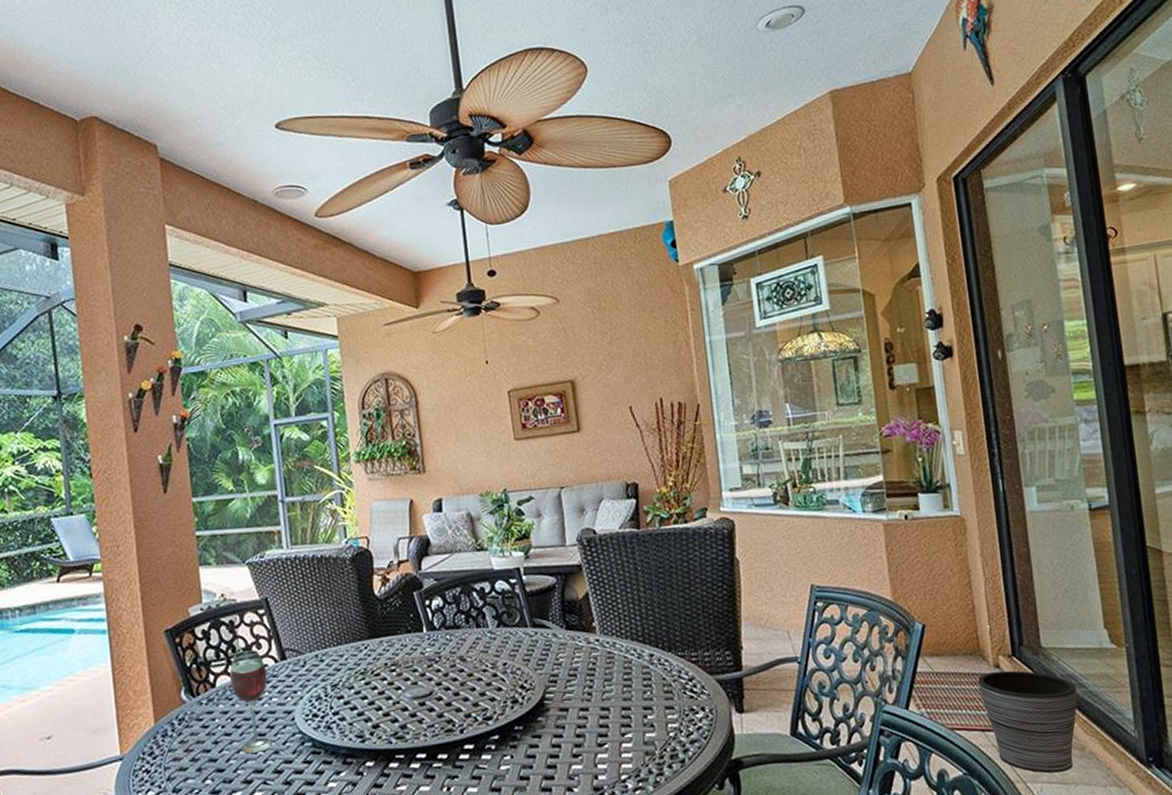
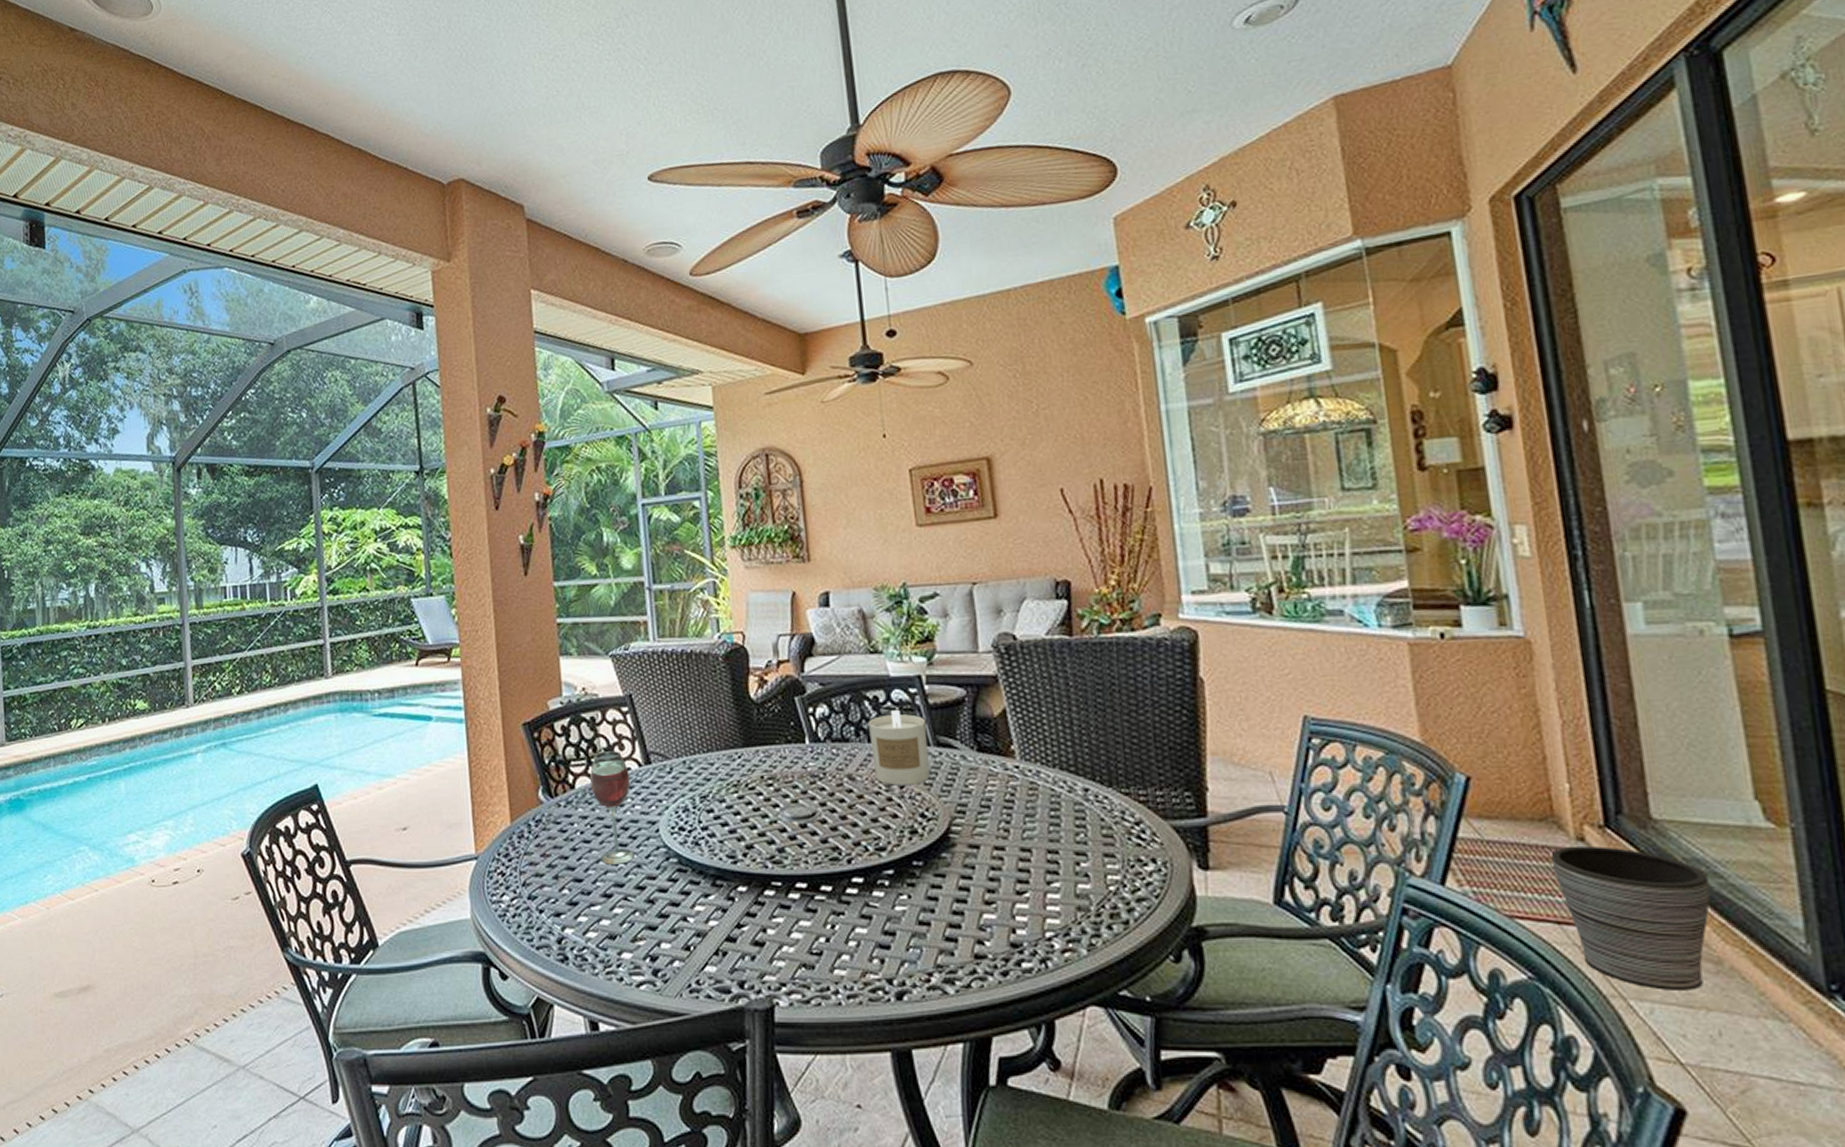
candle: none [476,598,528,664] -> present [868,710,930,786]

